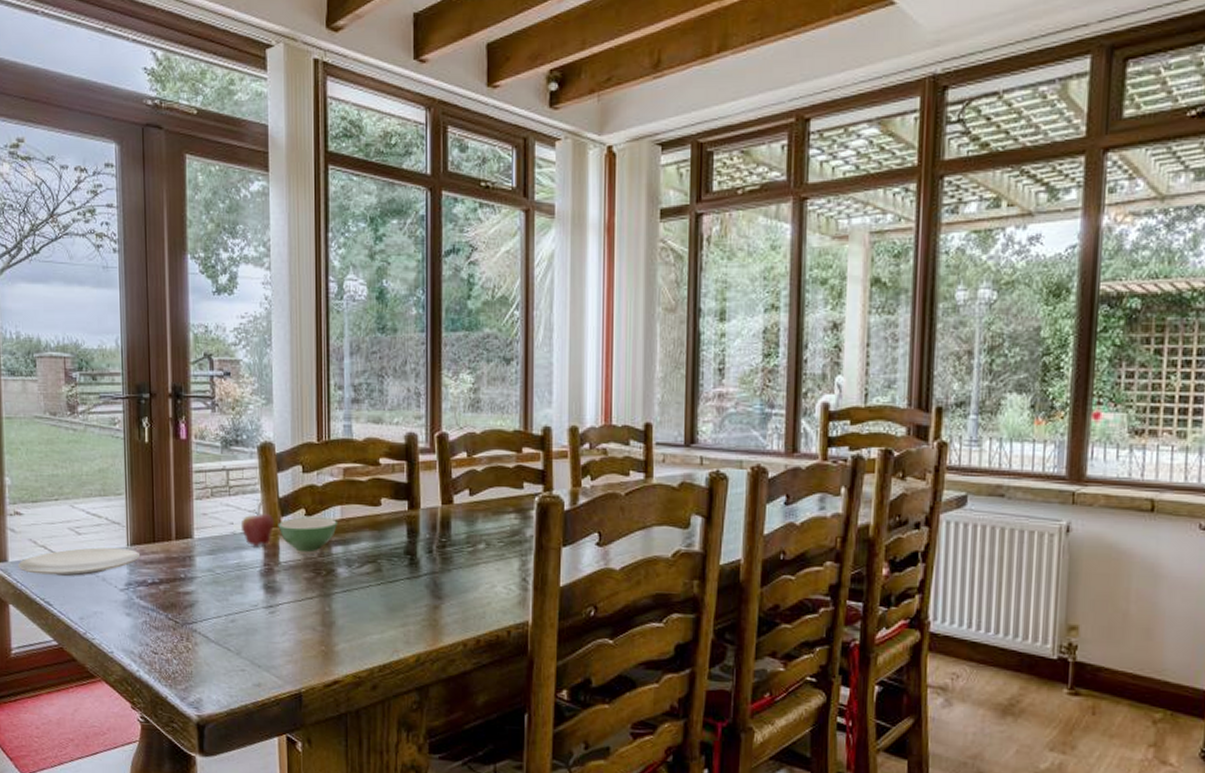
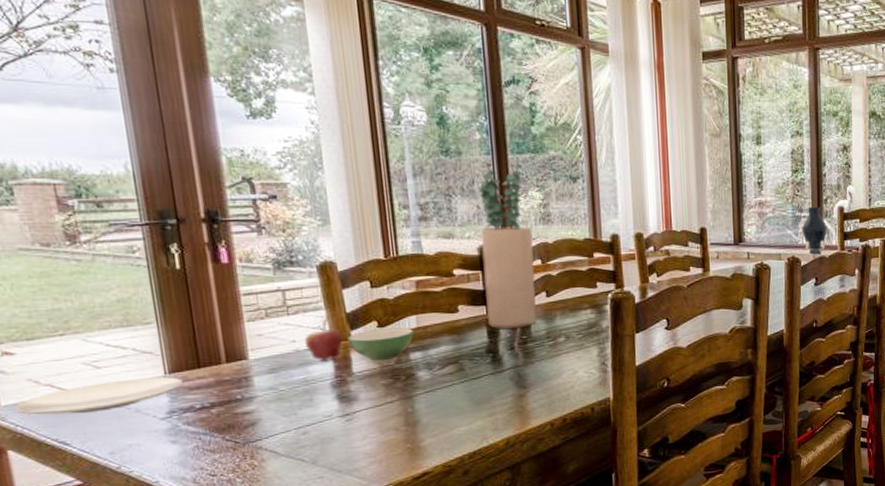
vase: none [409,334,461,530] -> present [479,157,537,330]
vase: none [772,401,806,463] -> present [802,206,828,254]

